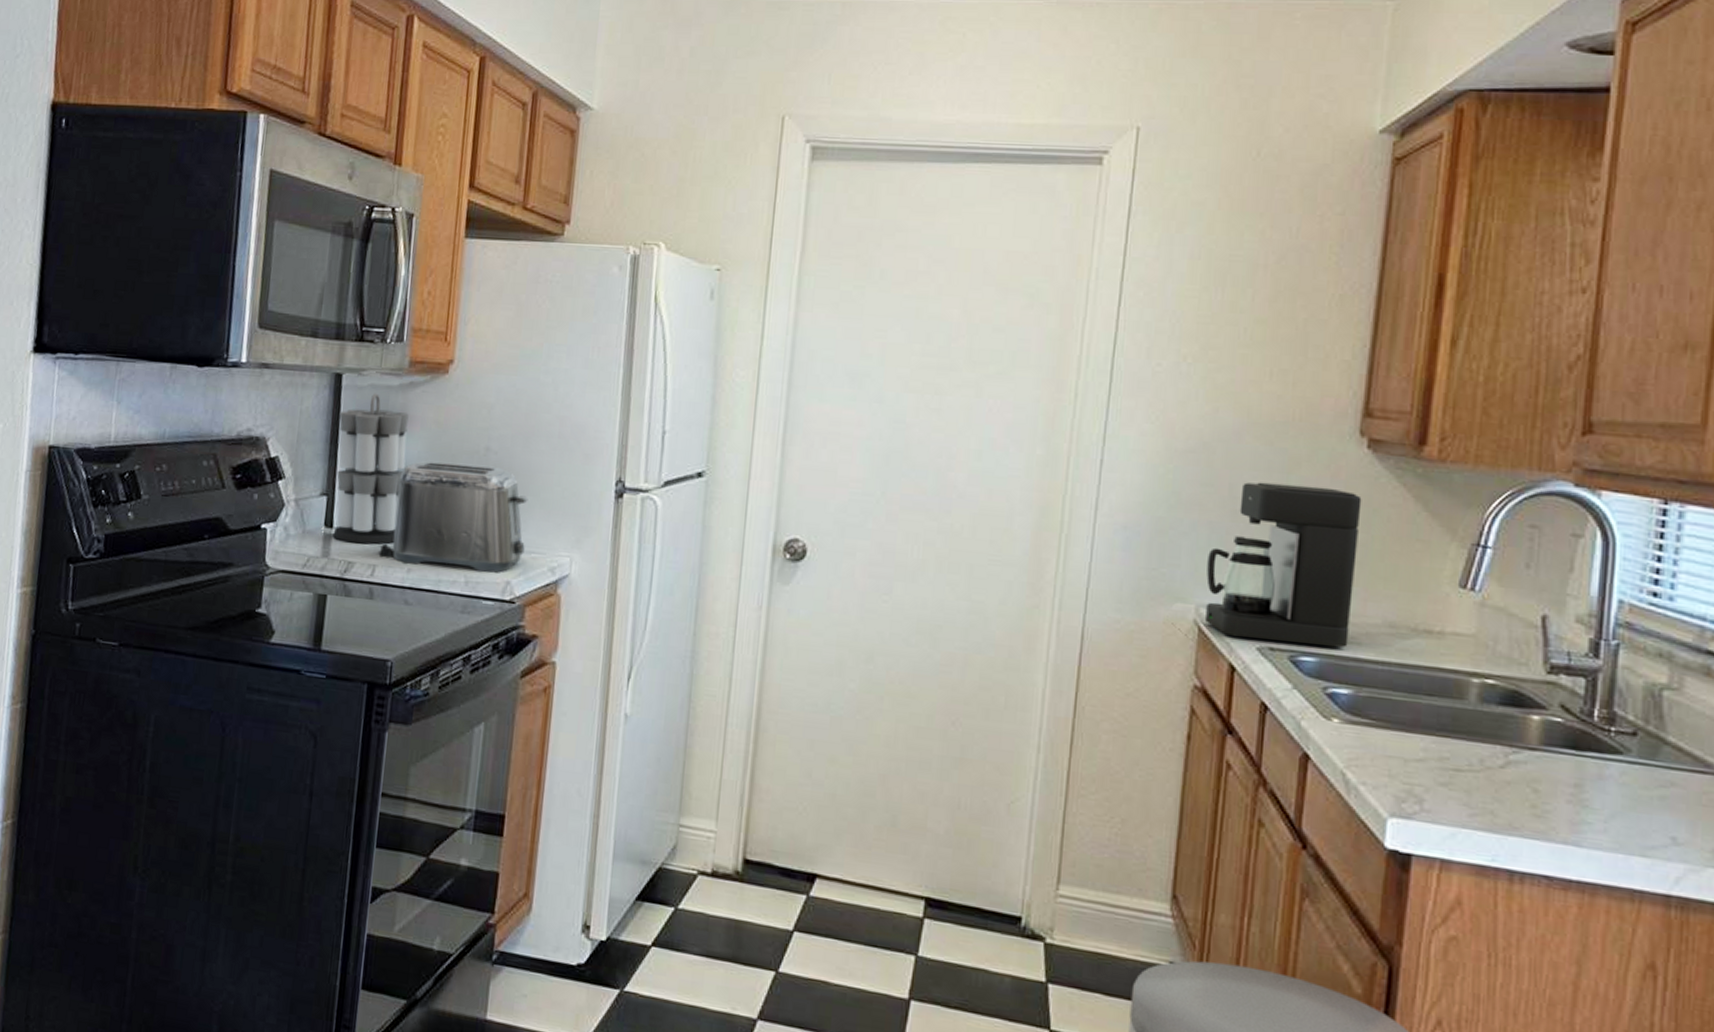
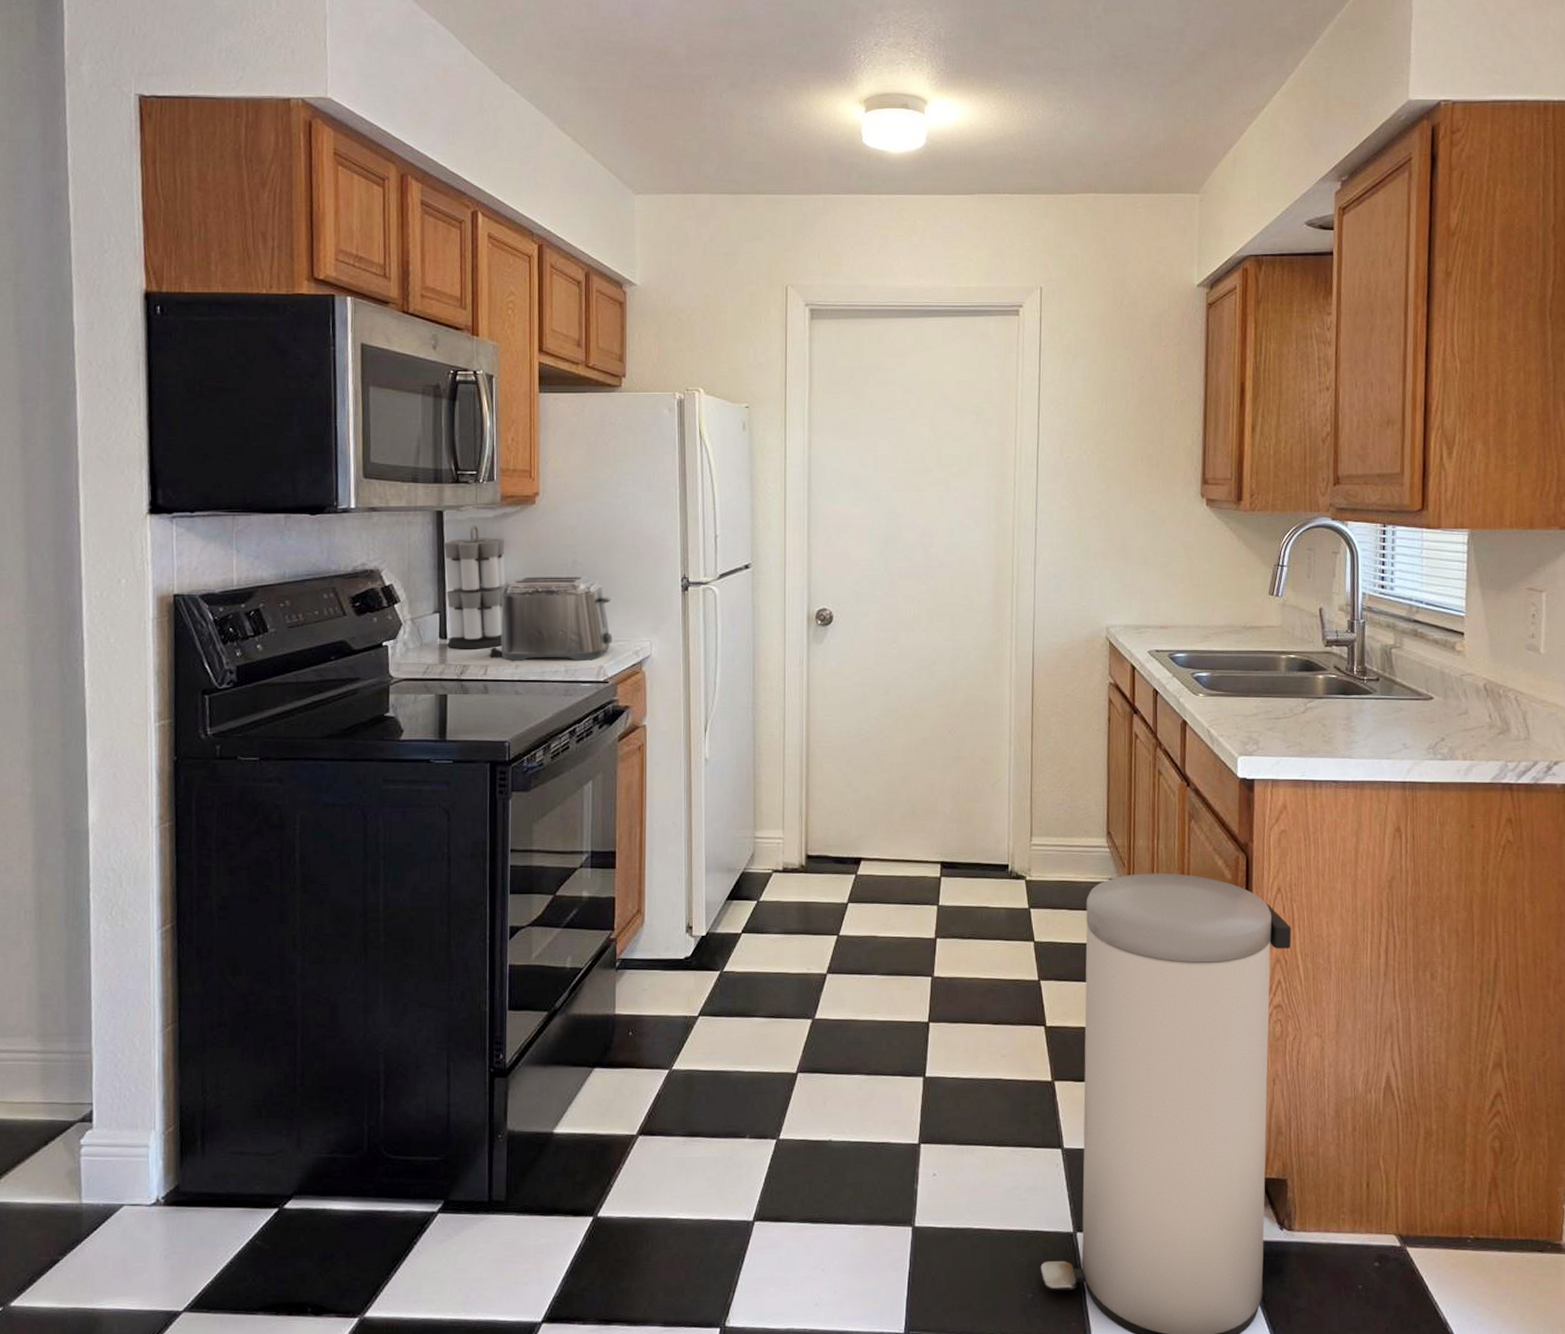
coffee maker: present [1205,482,1362,648] -> none [1111,535,1206,646]

